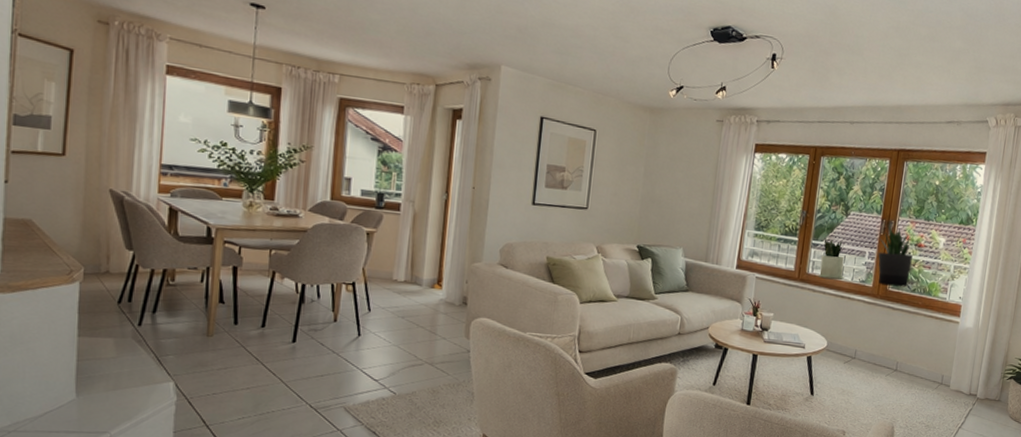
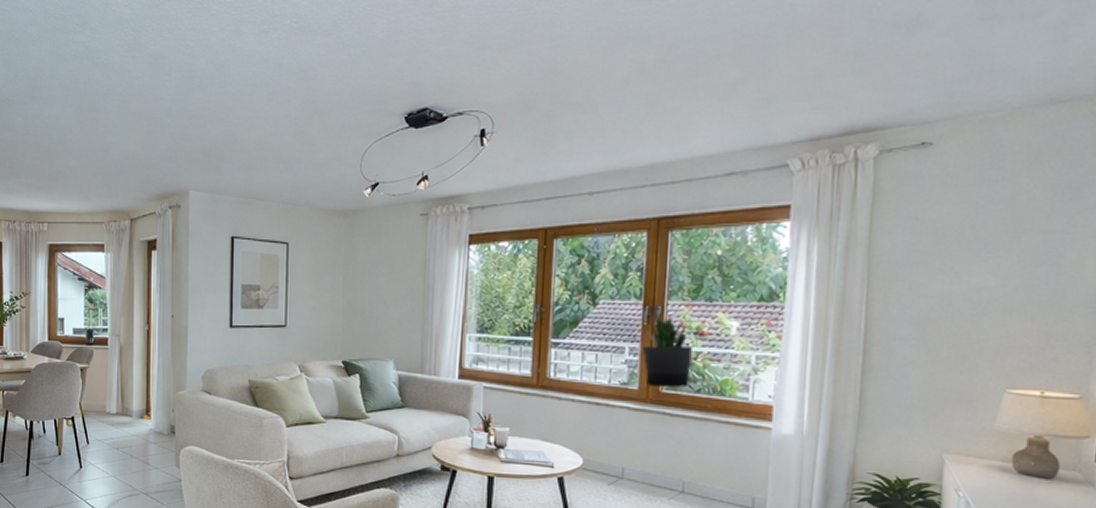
planter: present [818,239,845,281] -> none [563,336,600,384]

